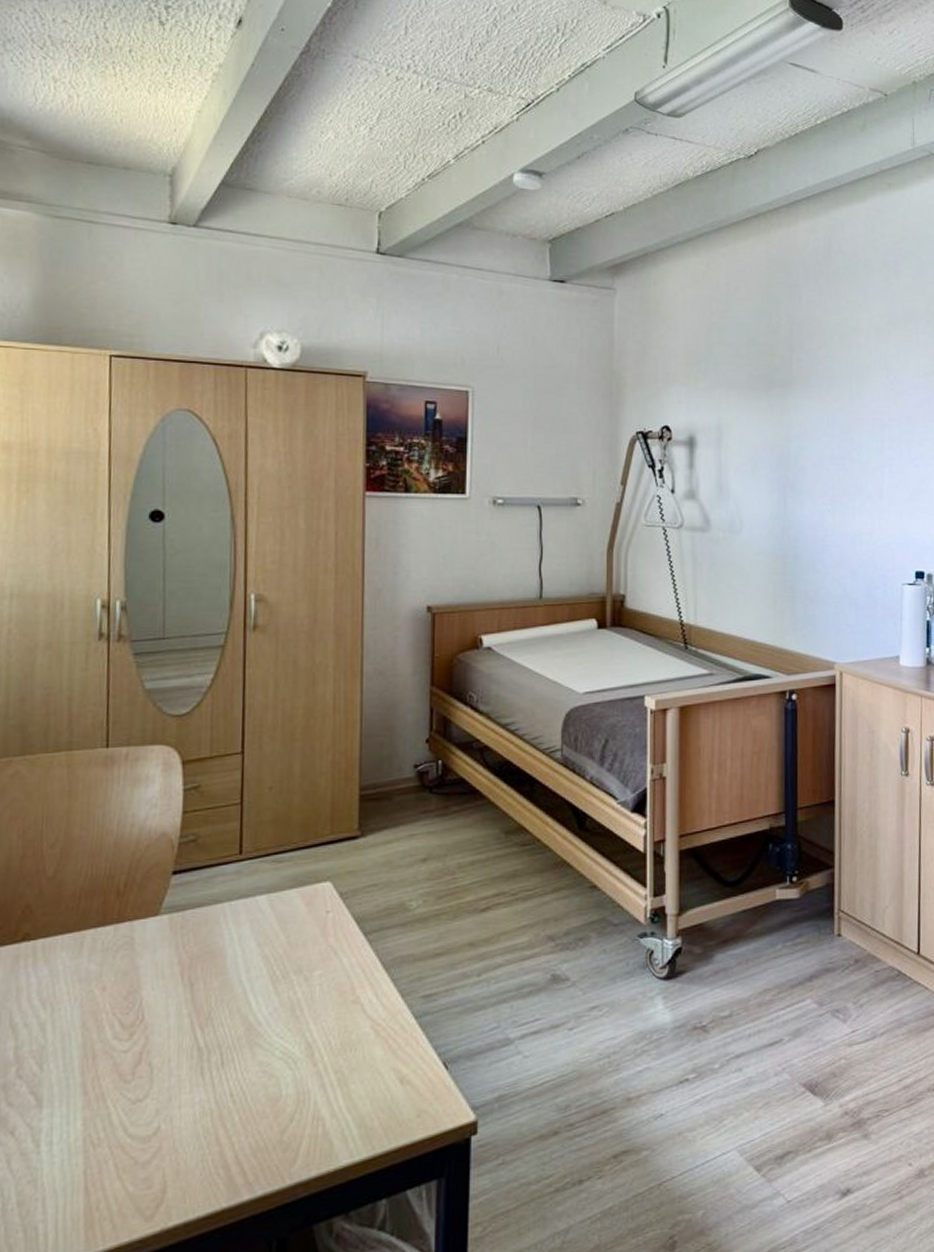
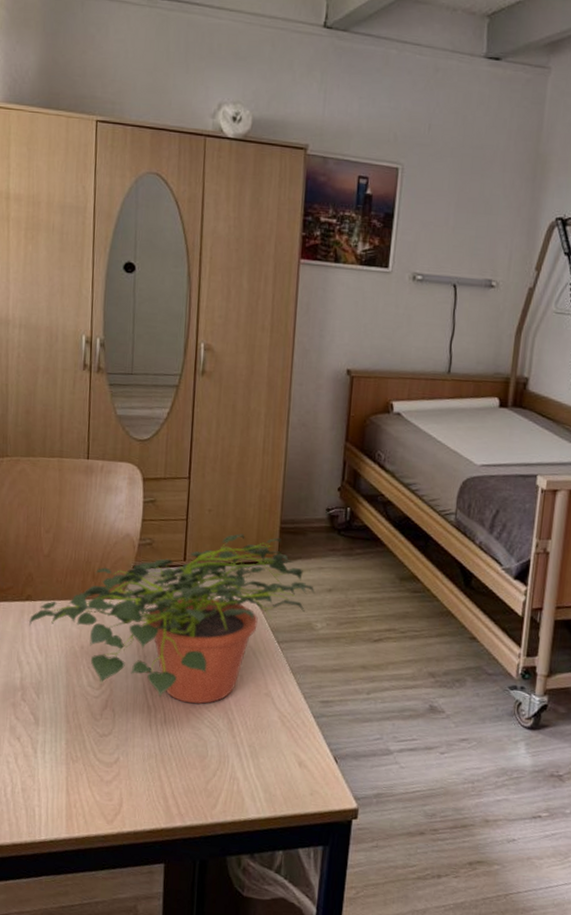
potted plant: none [27,807,407,1034] -> present [29,533,315,704]

